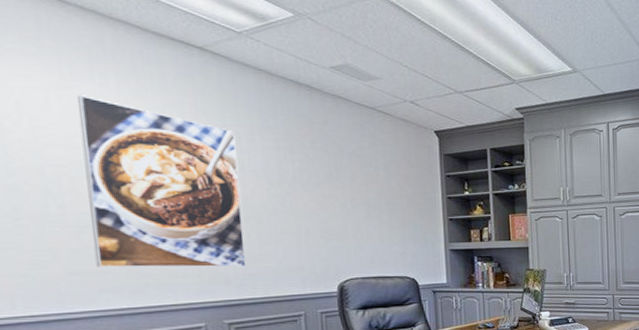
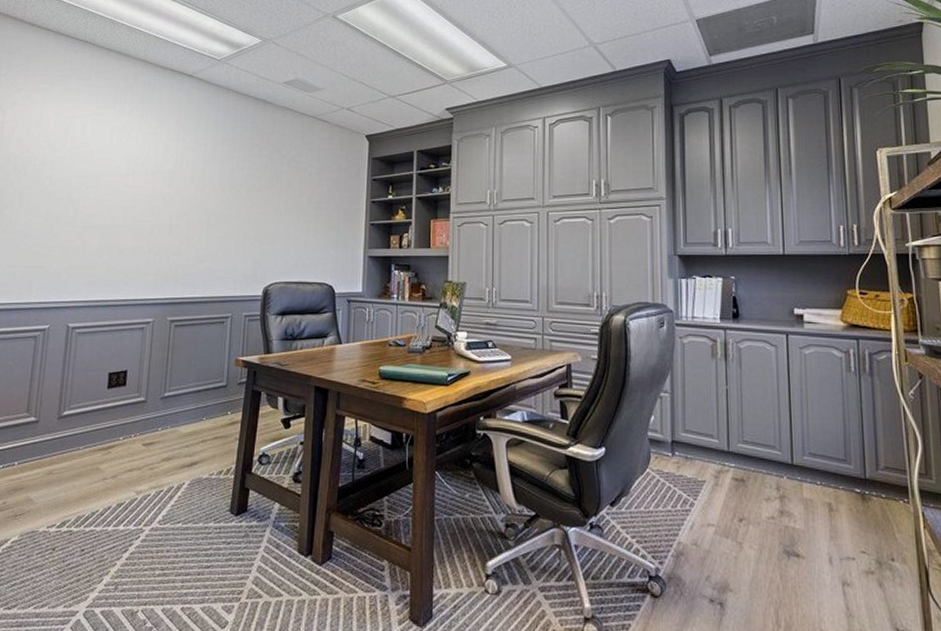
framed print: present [78,95,246,268] -> none [88,120,203,267]

